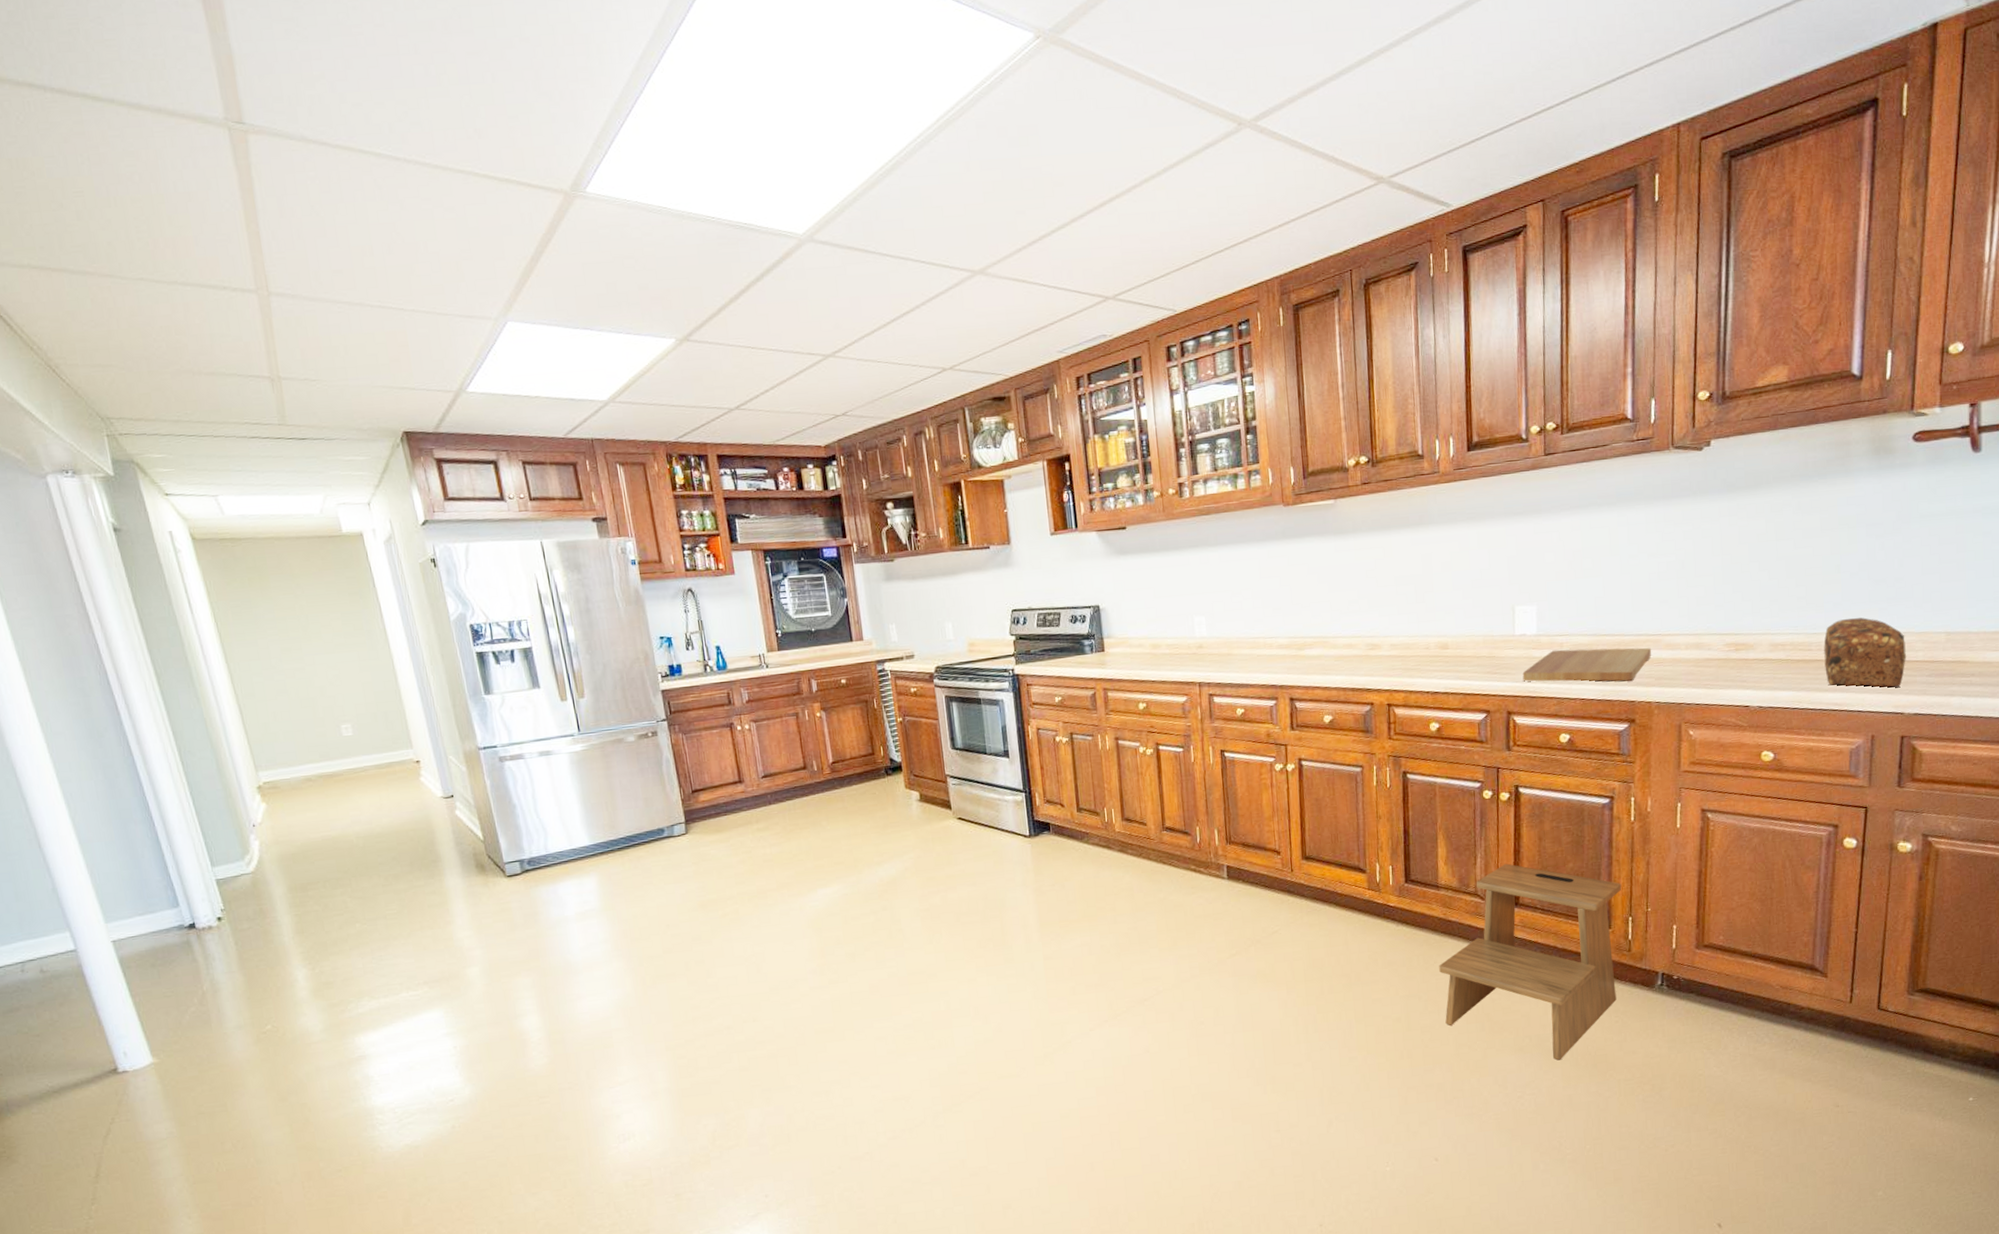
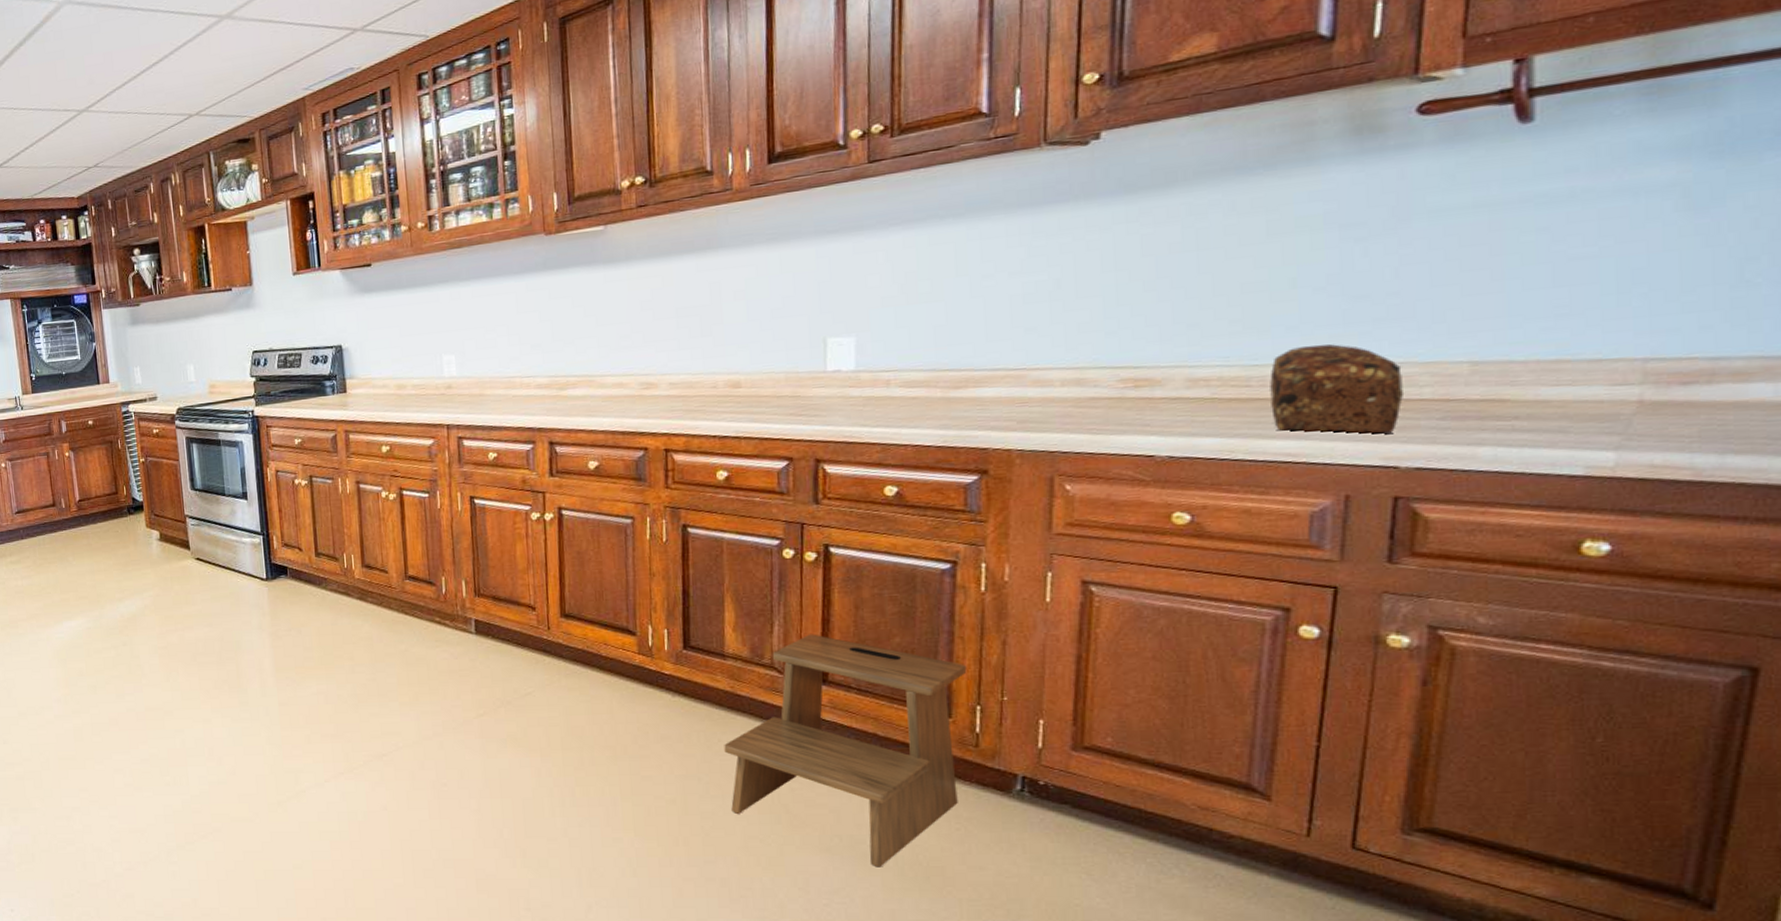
cutting board: present [1522,647,1652,682] -> none [835,384,1013,425]

